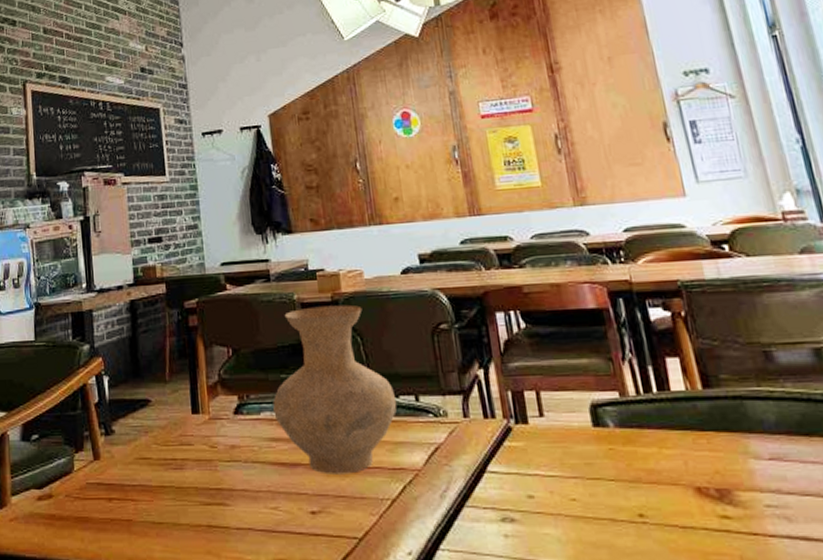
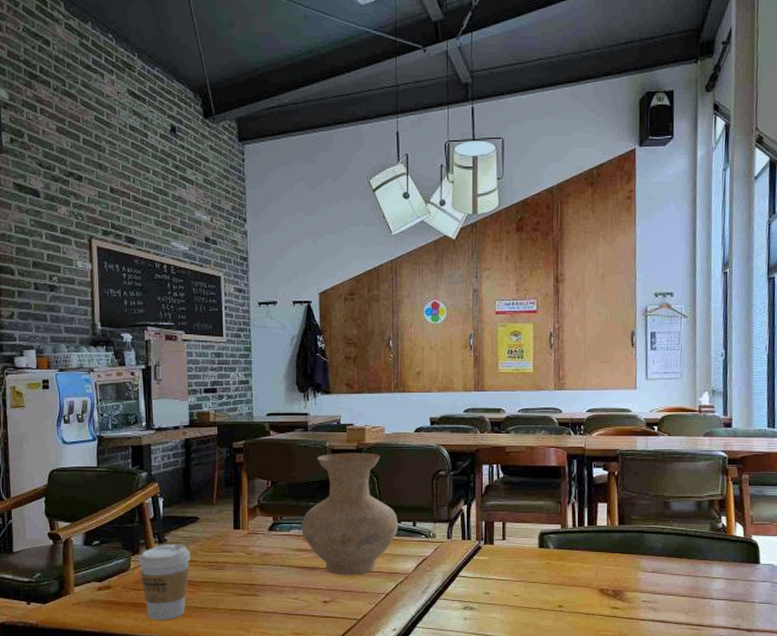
coffee cup: none [83,436,143,542] -> present [138,545,191,621]

